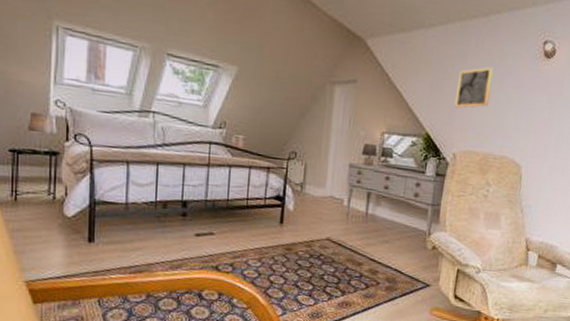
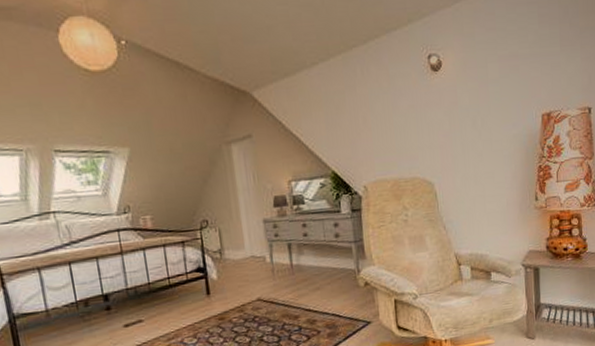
wall art: present [454,66,493,108] -> none [352,92,387,140]

